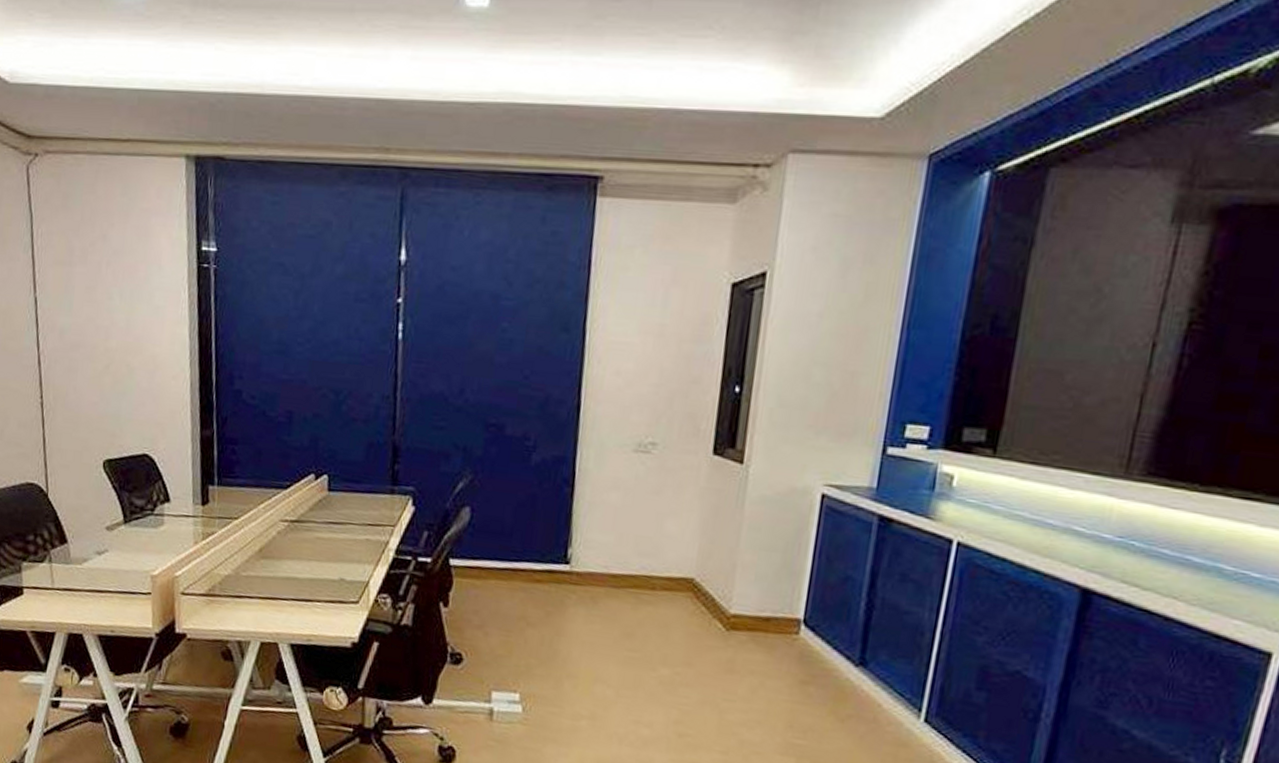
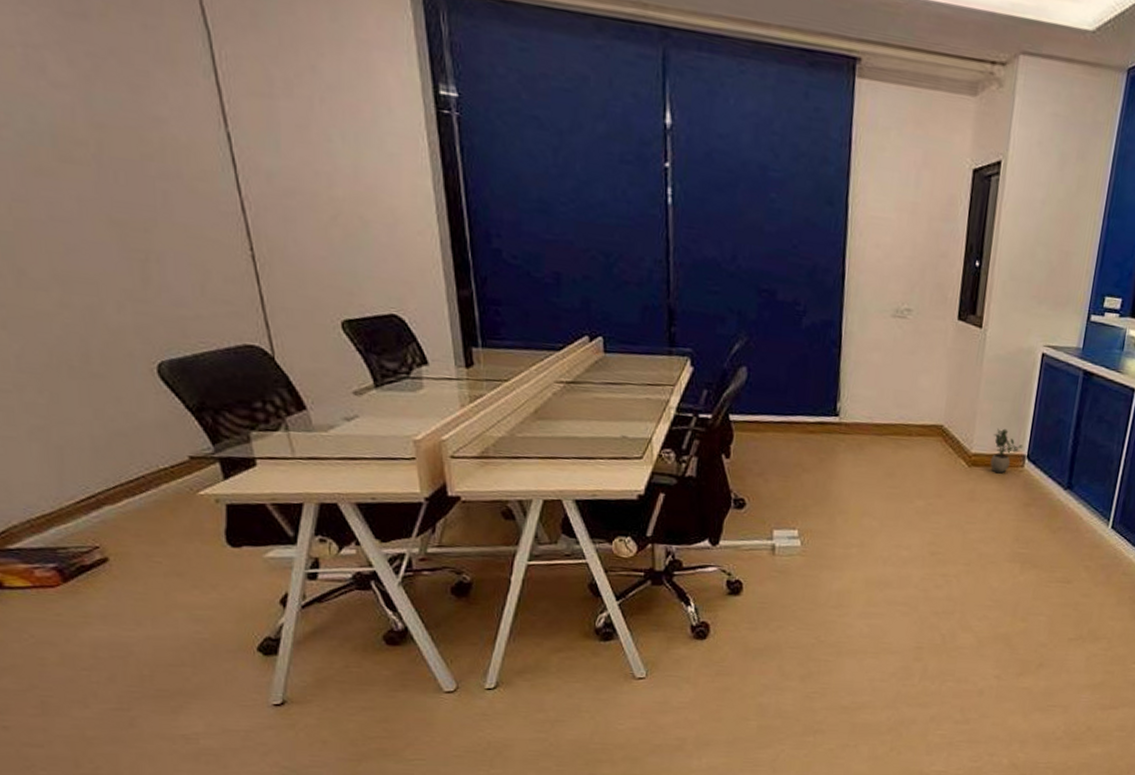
potted plant: none [754,584,798,642] -> present [990,428,1023,474]

